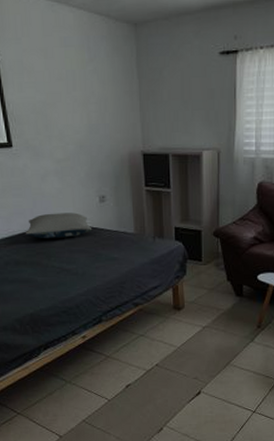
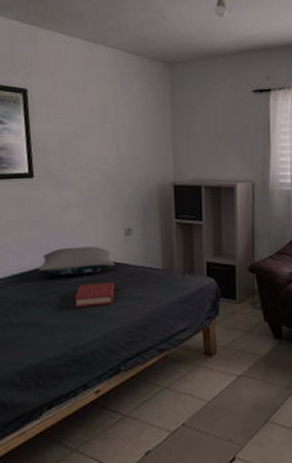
hardback book: none [59,245,94,266] -> present [75,282,115,307]

